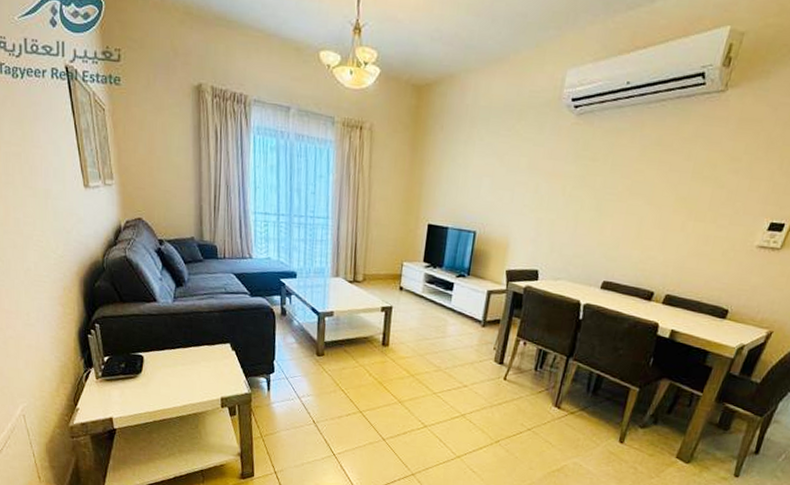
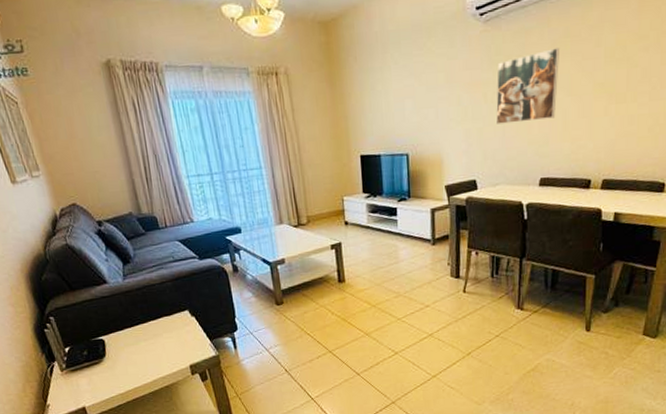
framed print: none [570,154,648,224] -> present [496,48,559,124]

